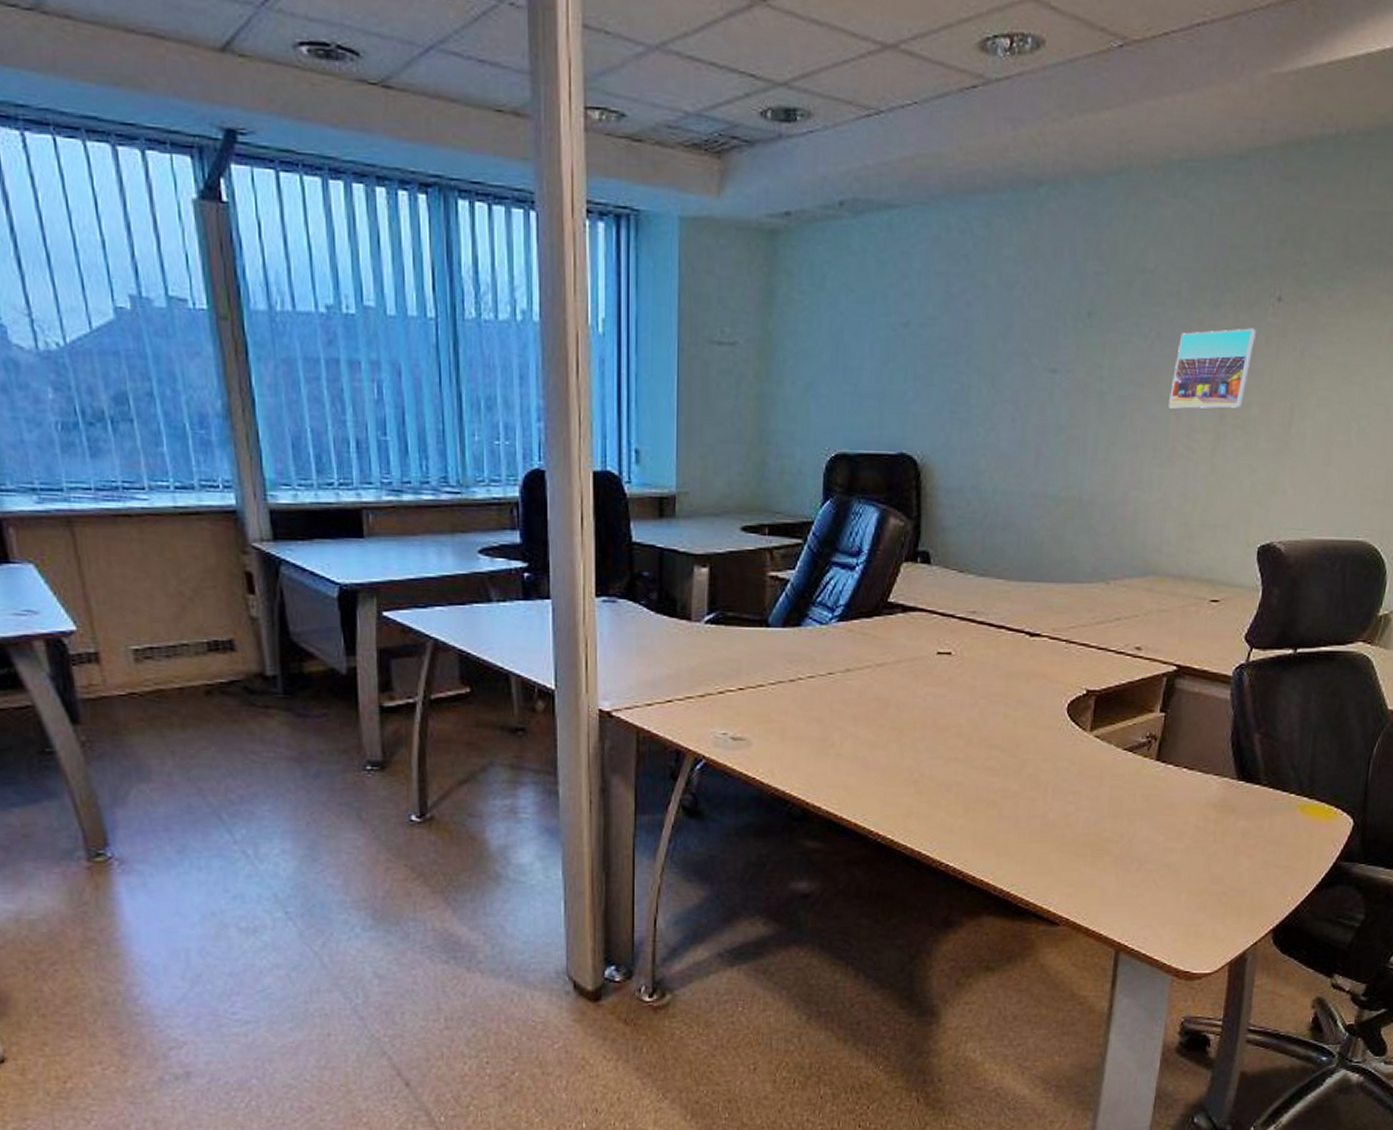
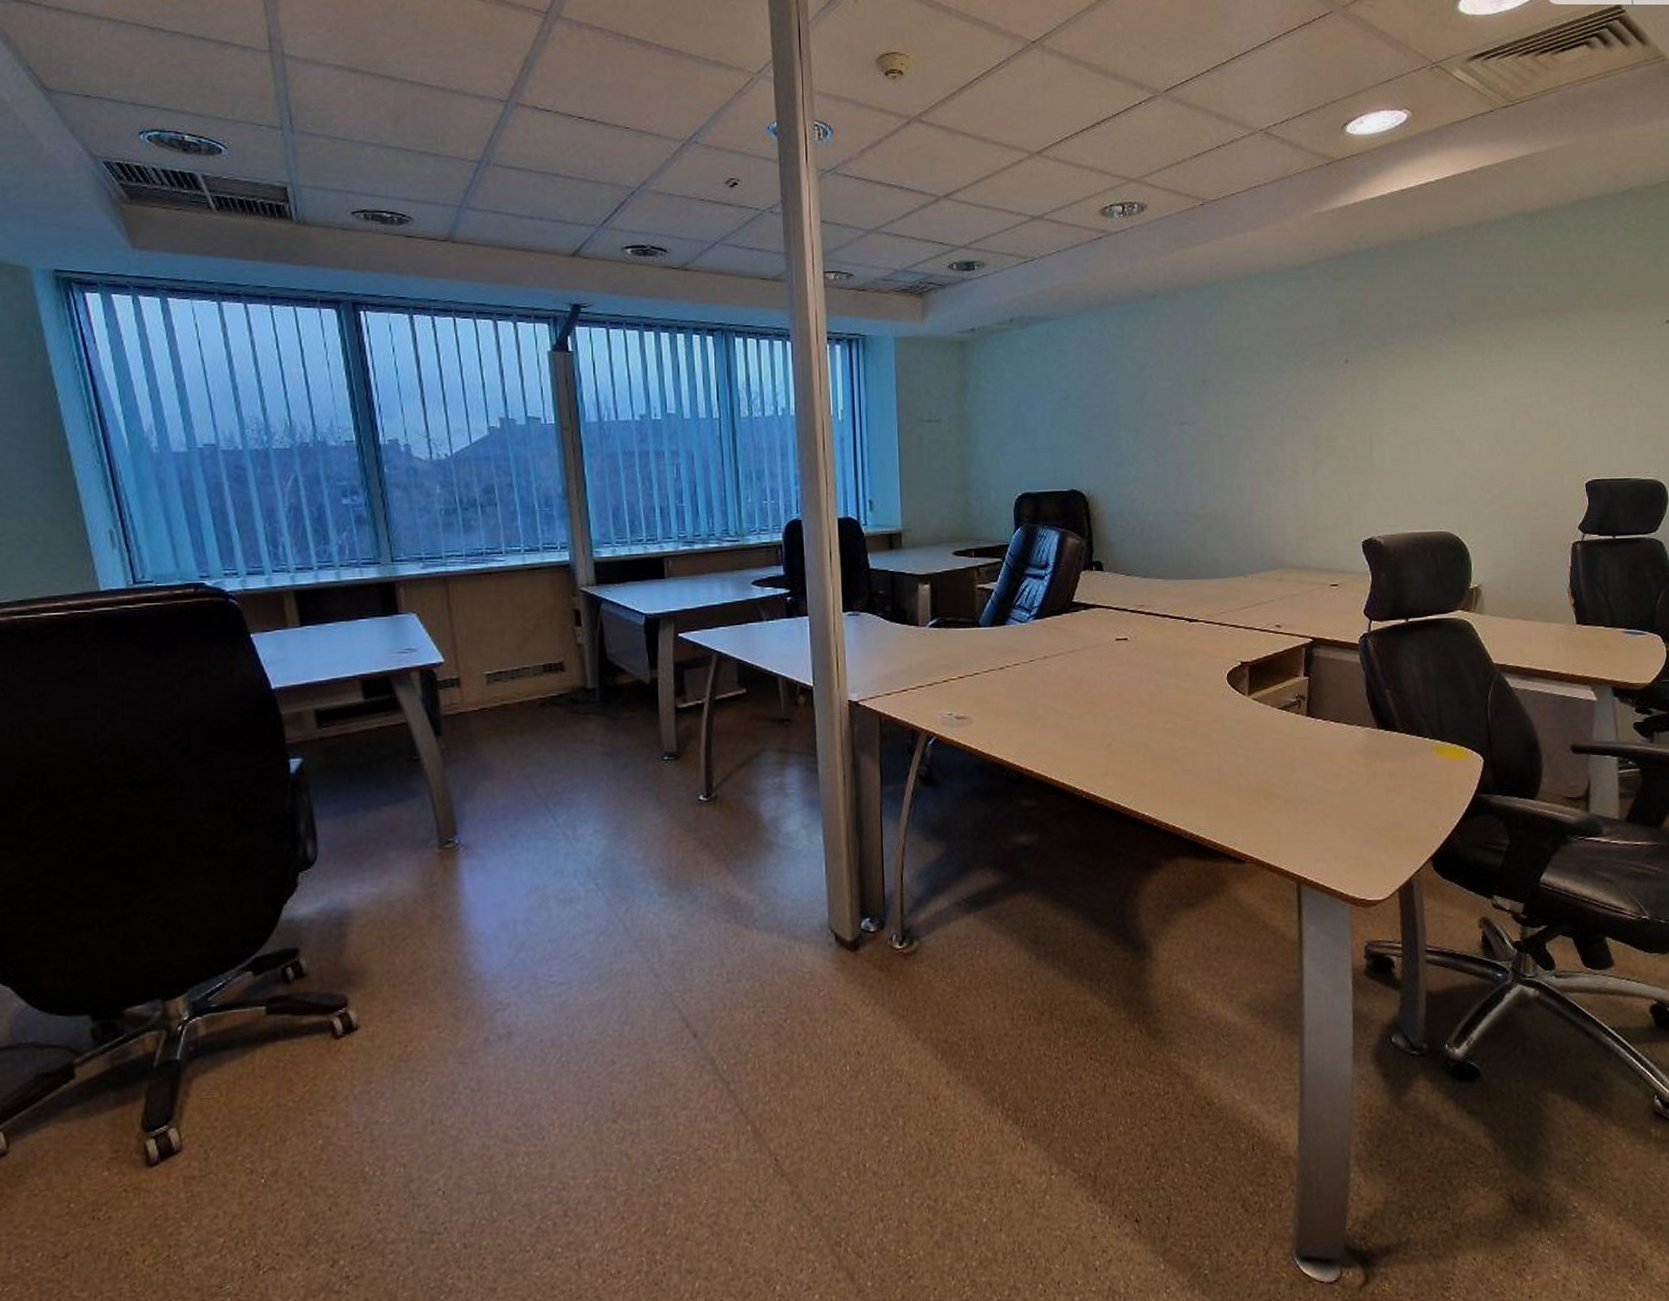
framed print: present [1168,328,1256,409] -> none [1274,383,1333,444]

